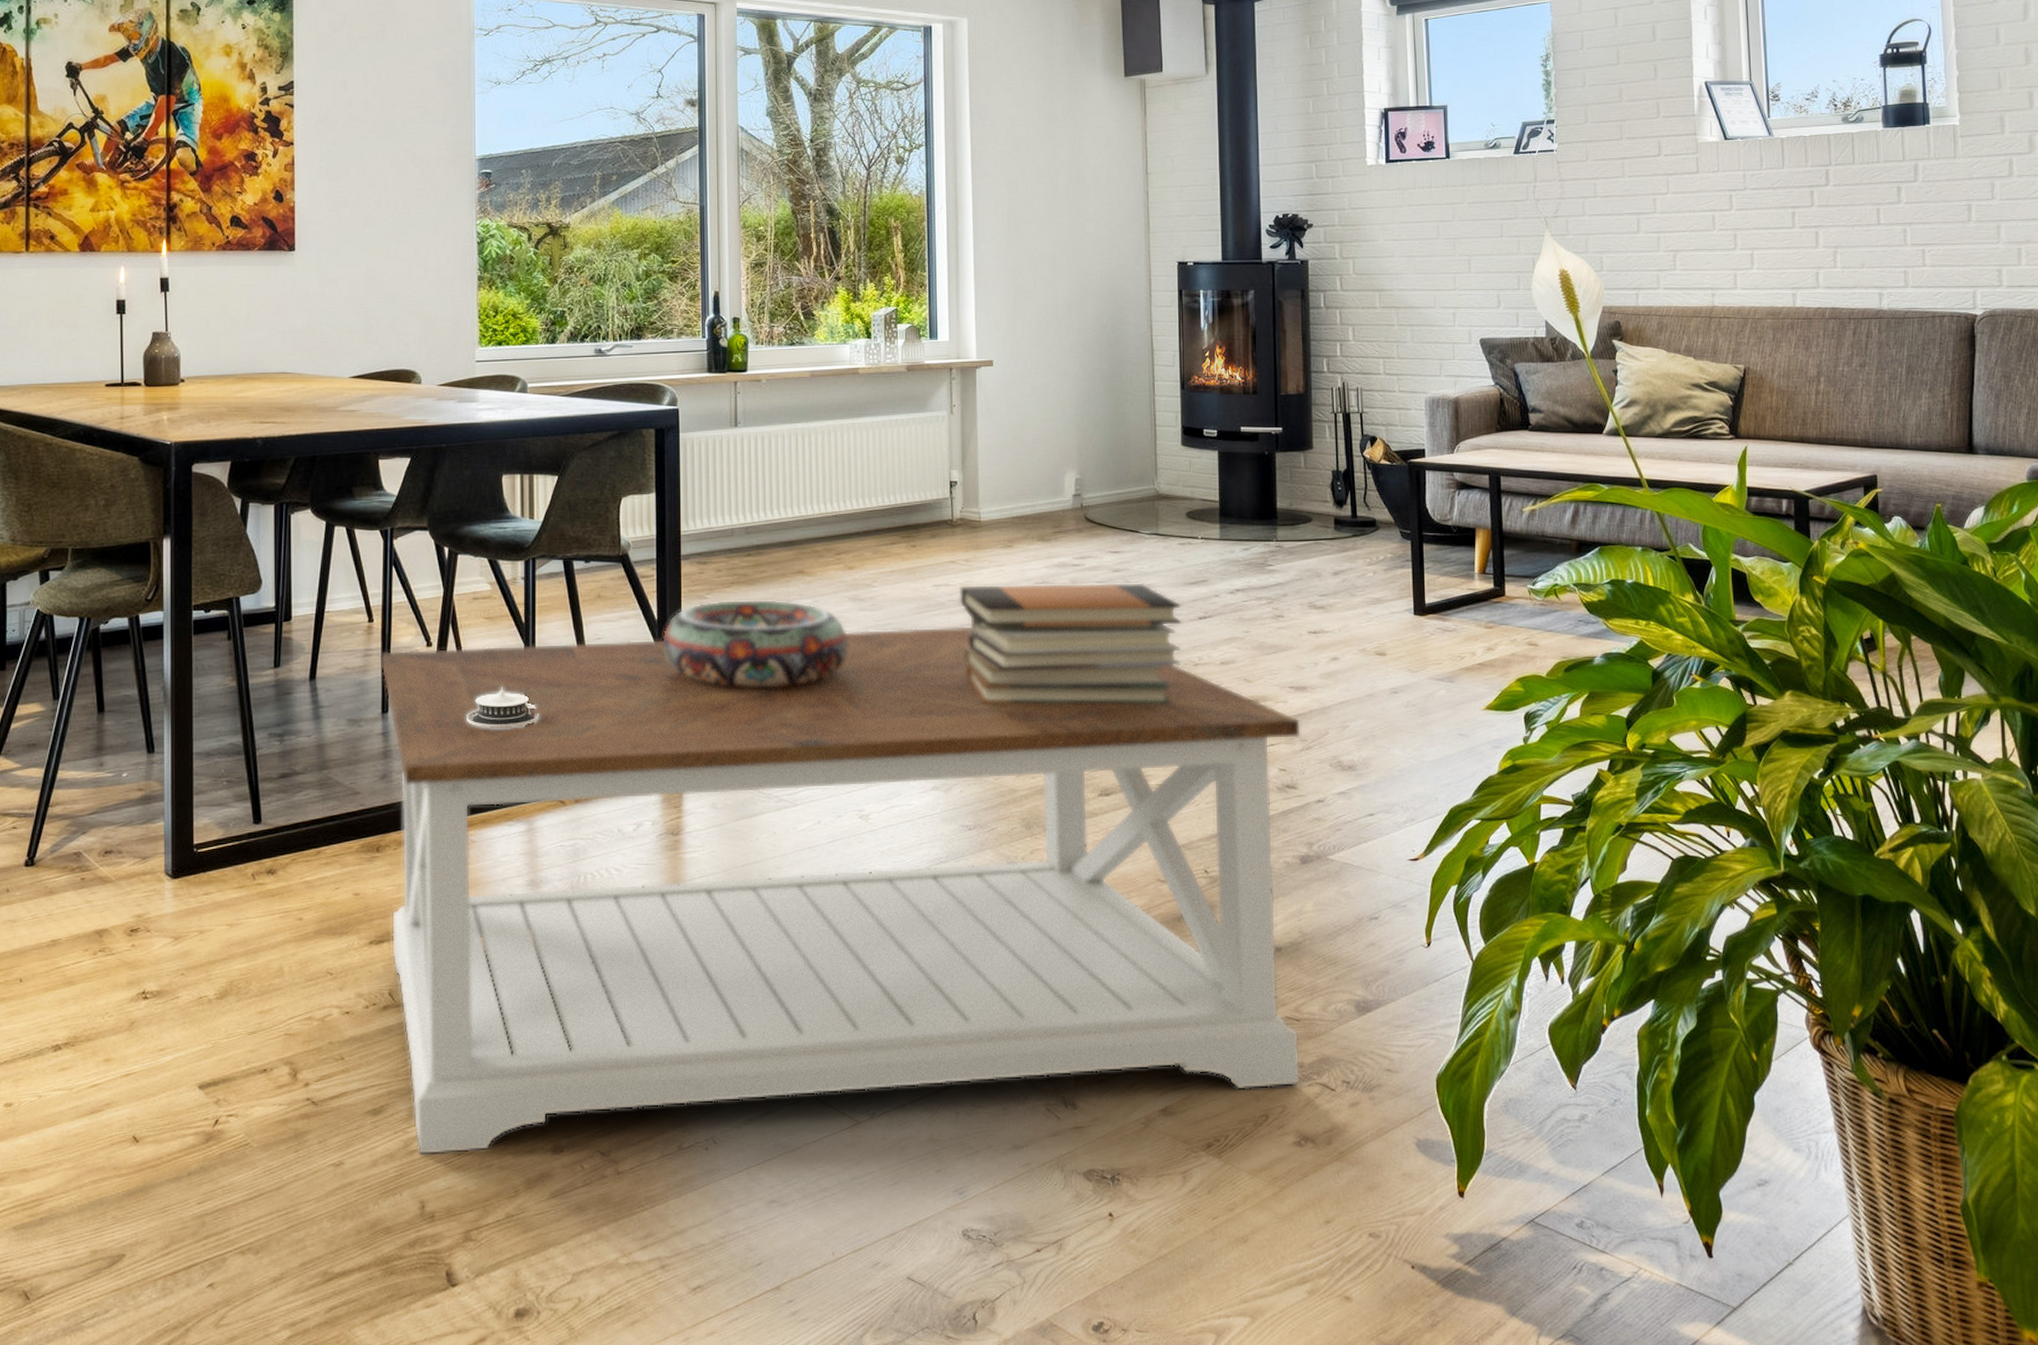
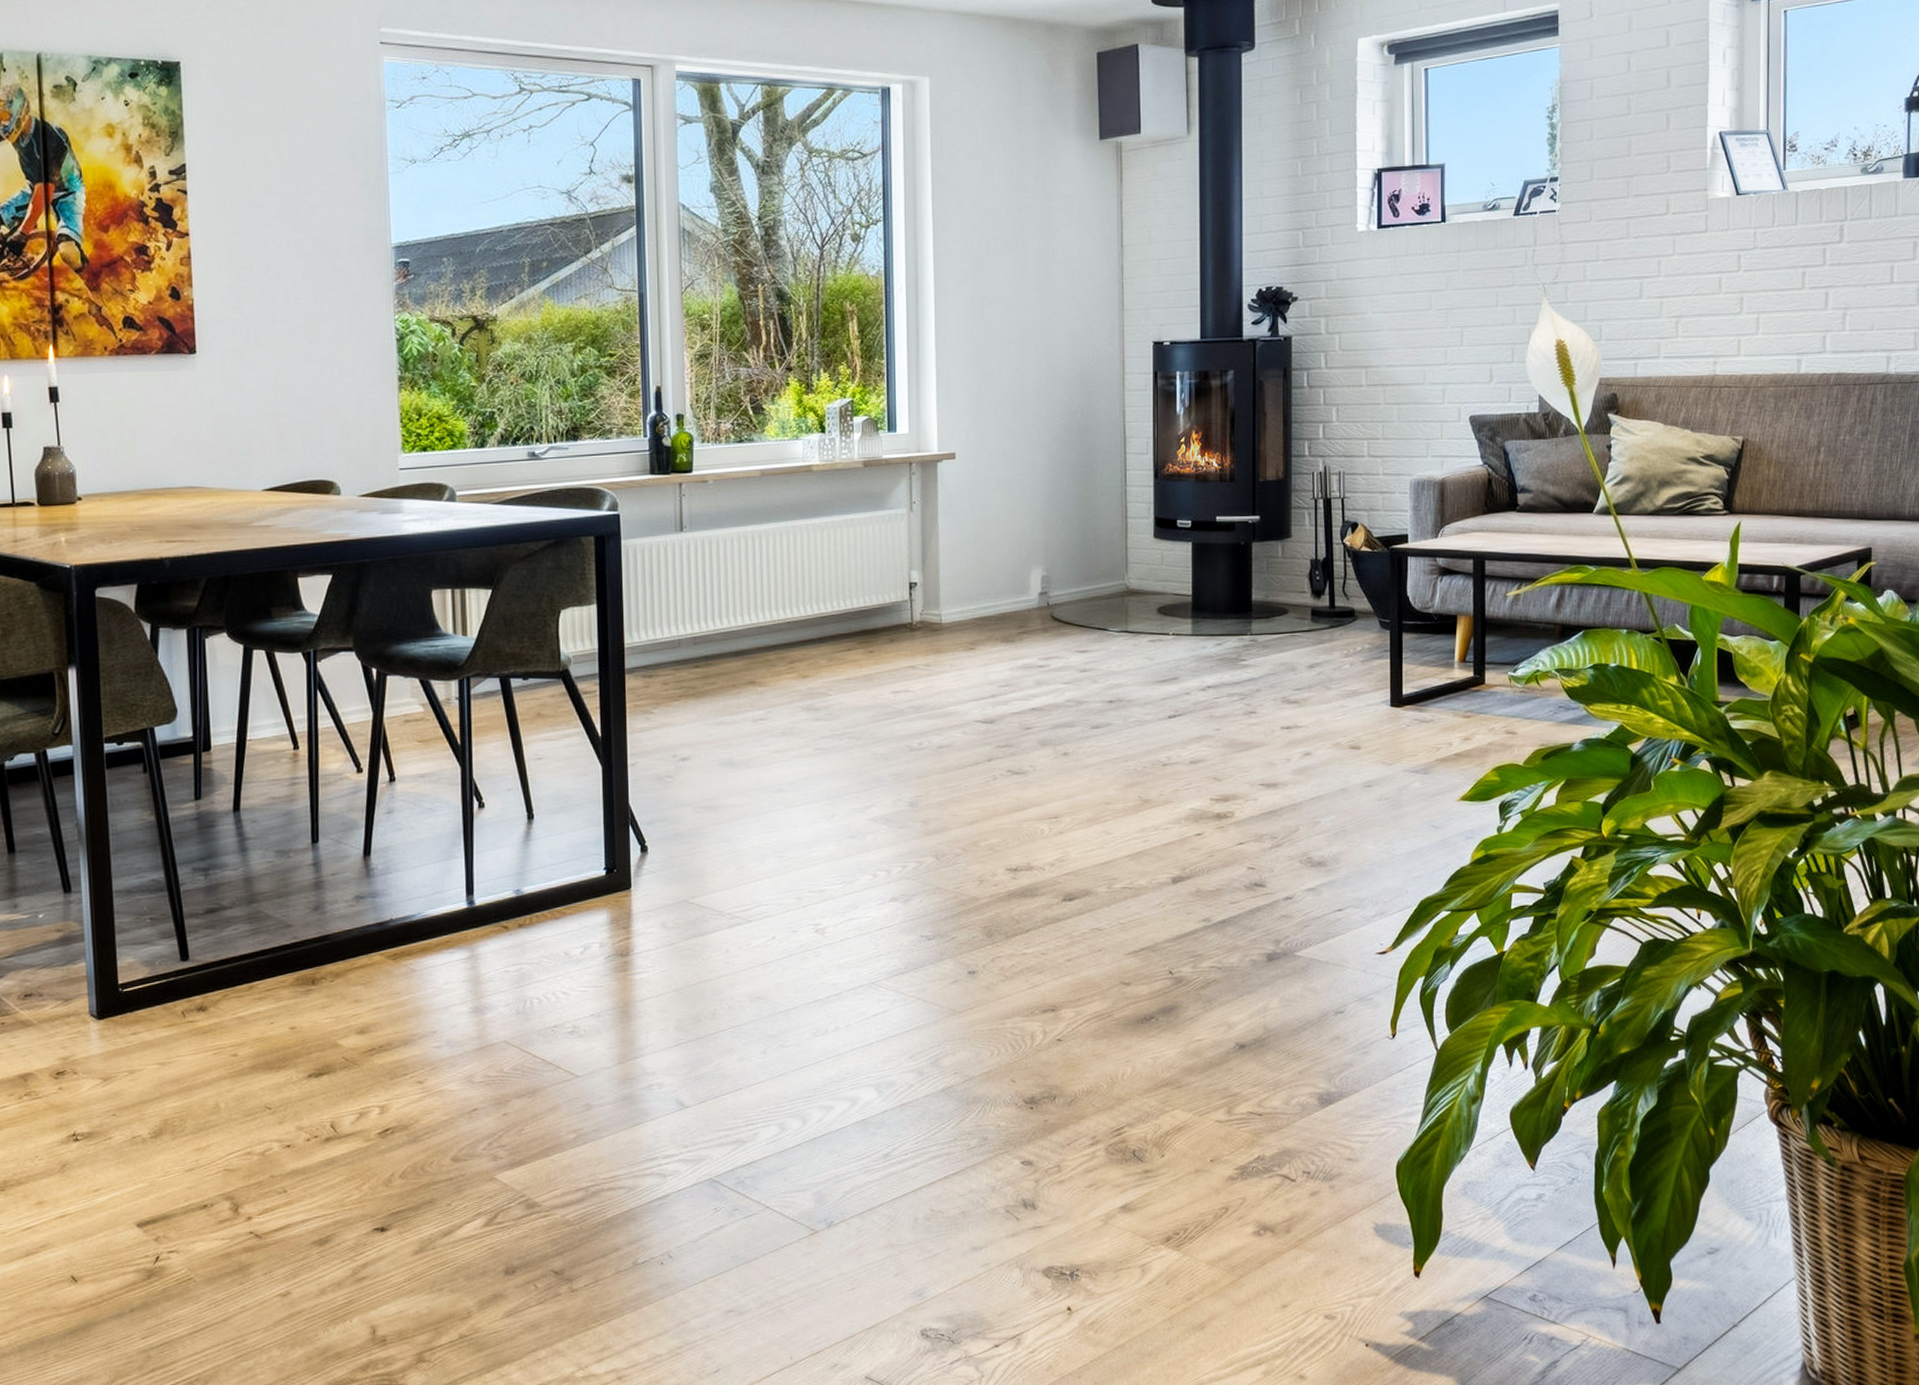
coffee table: present [381,625,1302,1156] -> none [308,732,1271,1282]
architectural model: present [466,687,539,728] -> none [401,812,478,855]
decorative bowl: present [661,599,848,688] -> none [606,711,802,804]
book stack: present [958,582,1182,705] -> none [918,682,1151,812]

